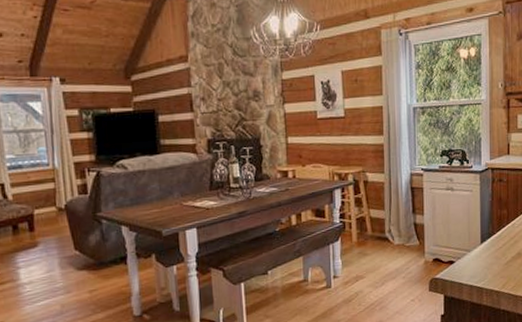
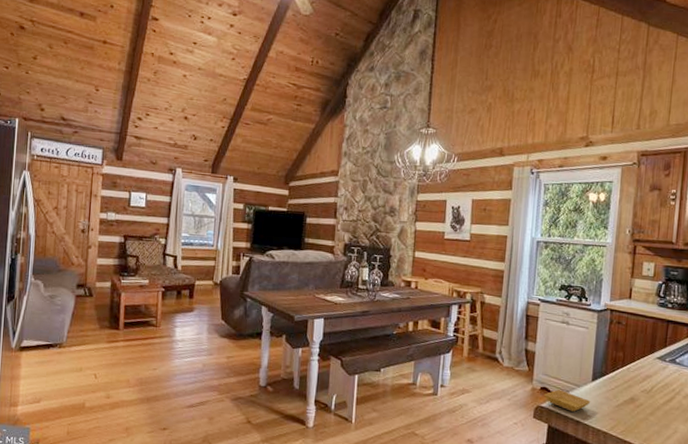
saucer: none [437,258,482,278] -> present [544,390,591,412]

